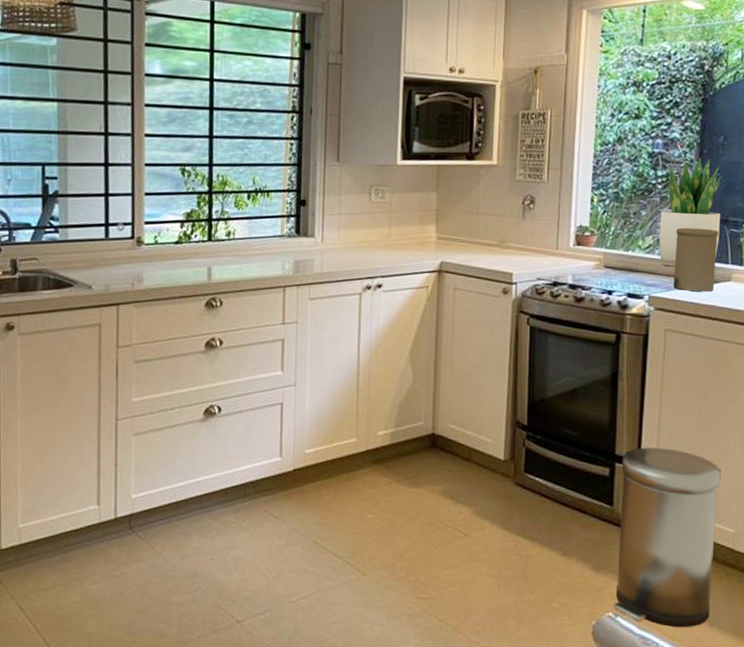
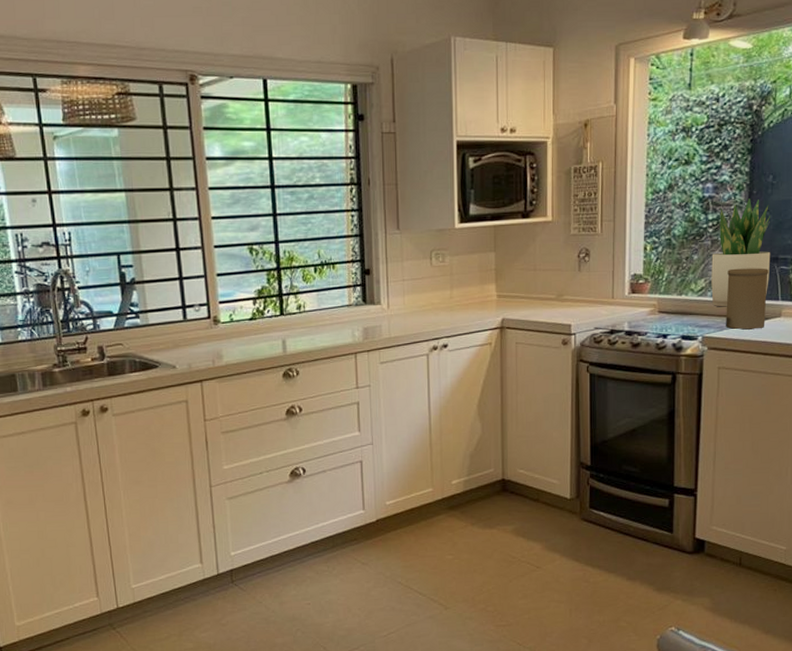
pedal bin: present [614,447,721,627] -> none [676,477,773,636]

